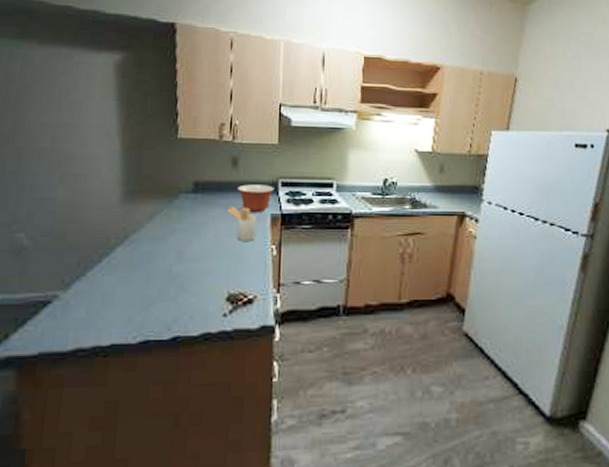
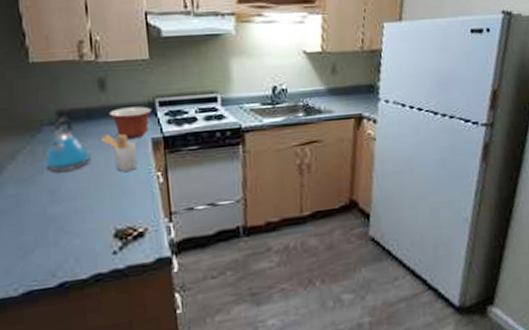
kettle: none [177,186,216,234] -> present [45,116,91,172]

